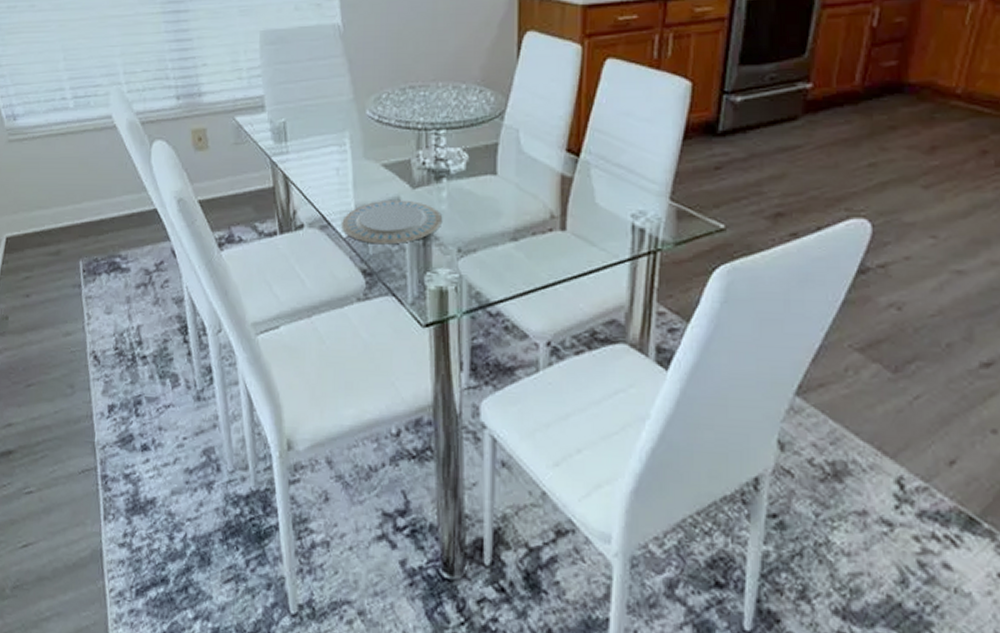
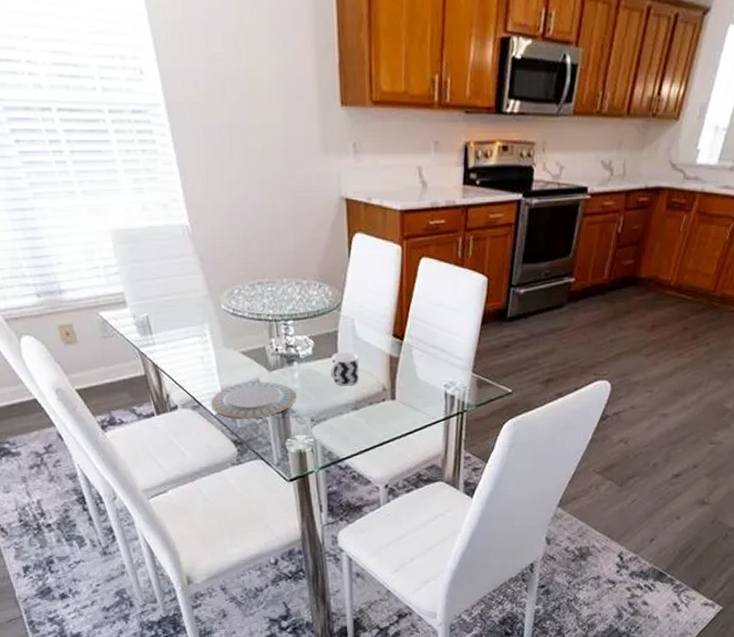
cup: none [486,167,523,210] -> present [330,351,360,386]

